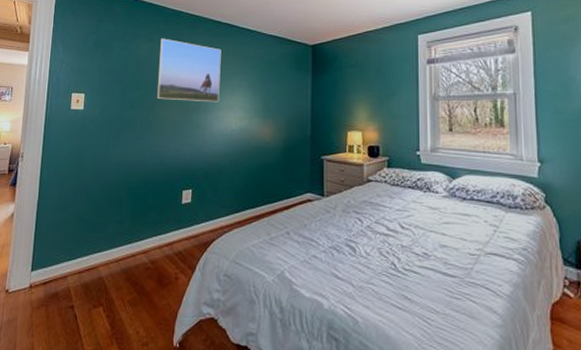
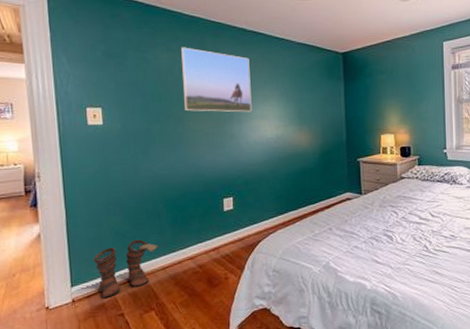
boots: none [55,227,117,287] -> present [93,239,160,299]

